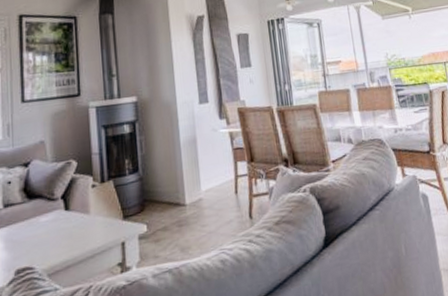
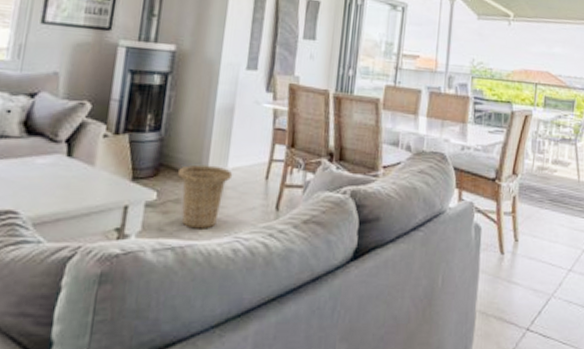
basket: none [160,191,207,250] -> present [177,164,233,229]

